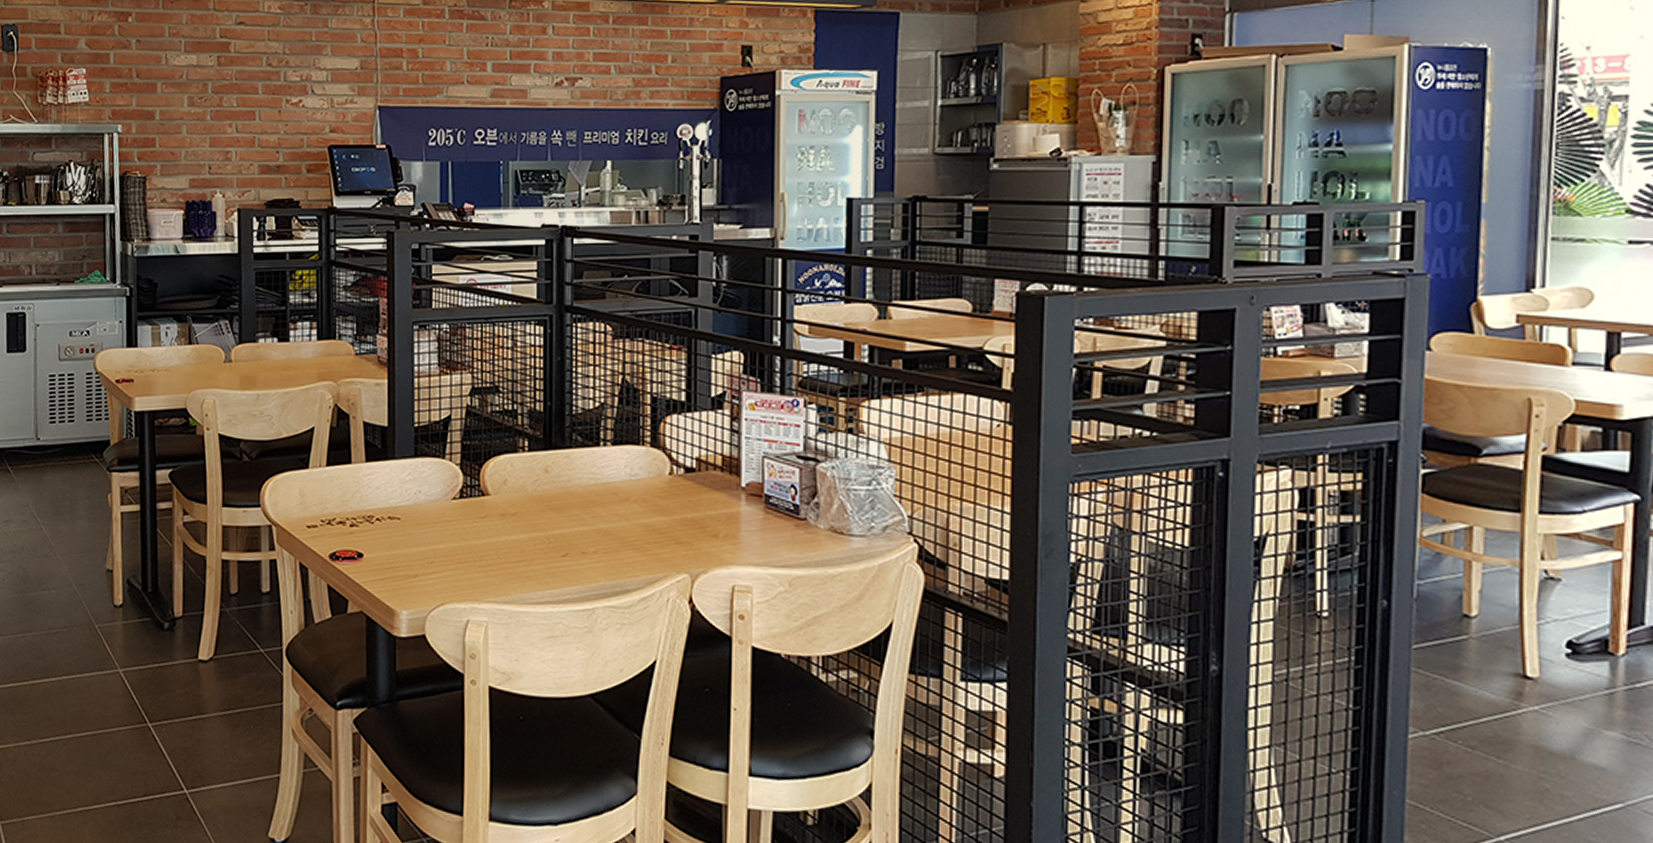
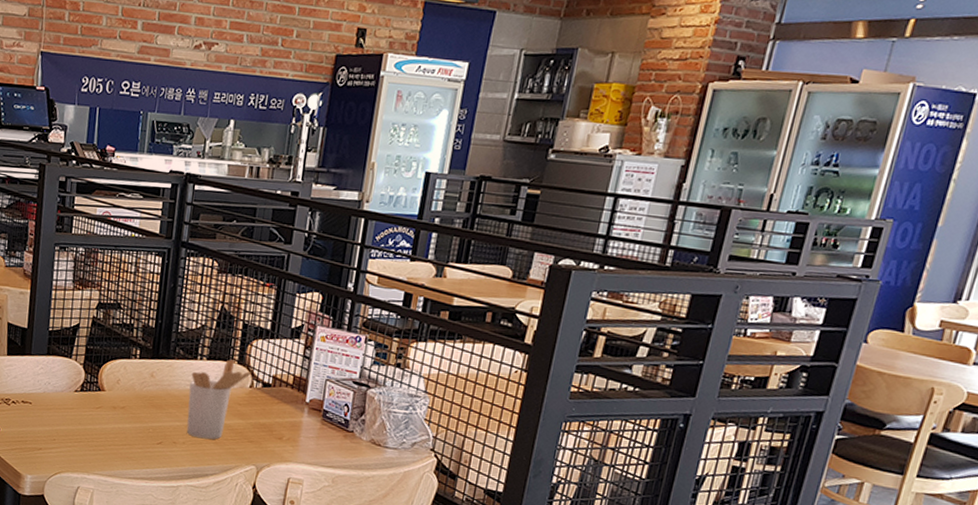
utensil holder: none [594,442,669,545] -> present [186,359,251,440]

